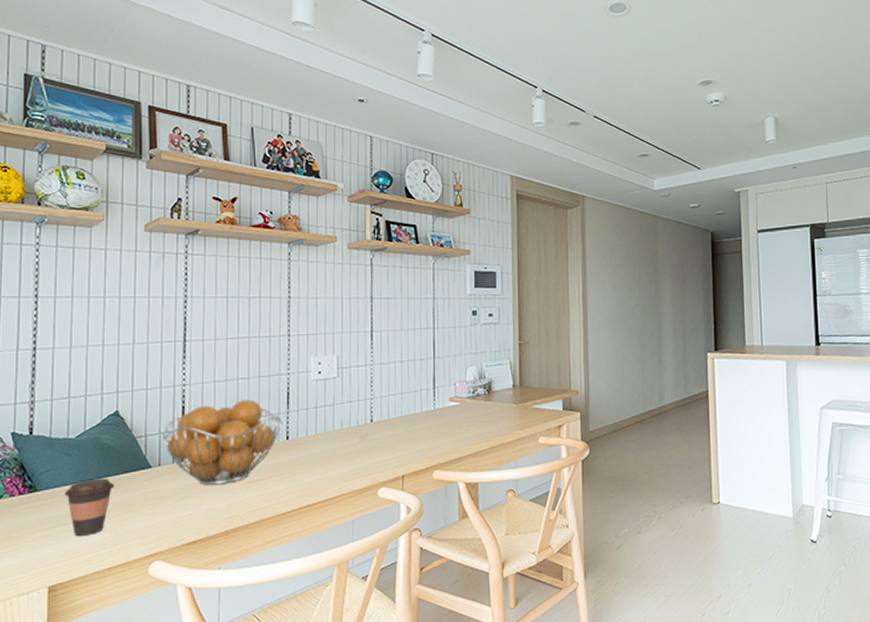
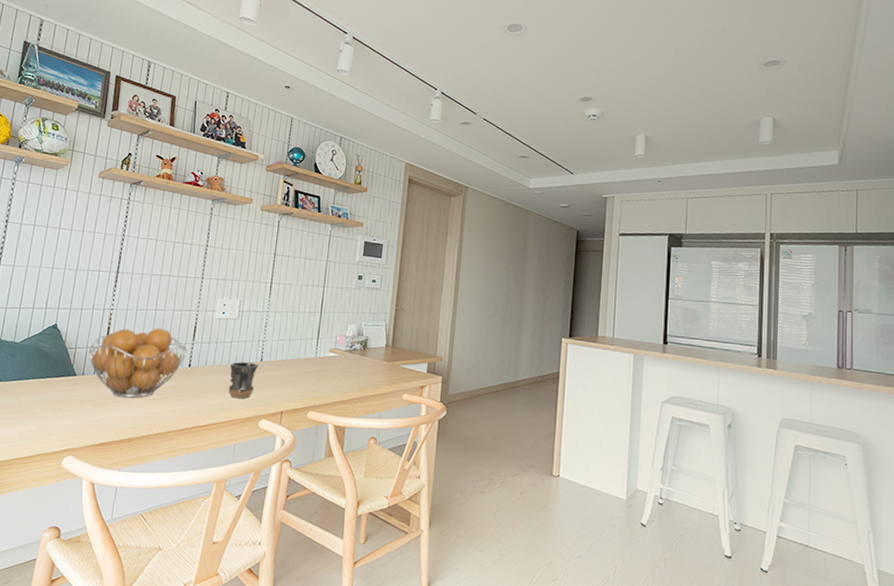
coffee cup: present [64,478,115,536] -> none [4,378,46,426]
mug: none [336,424,370,467] -> present [228,361,259,399]

